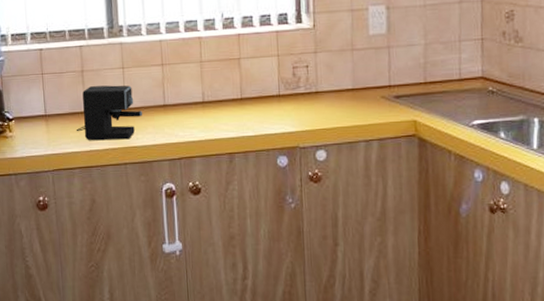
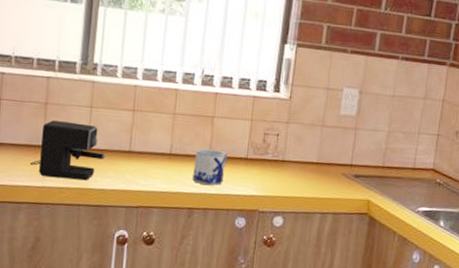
mug: none [227,91,260,127] -> present [193,149,228,185]

